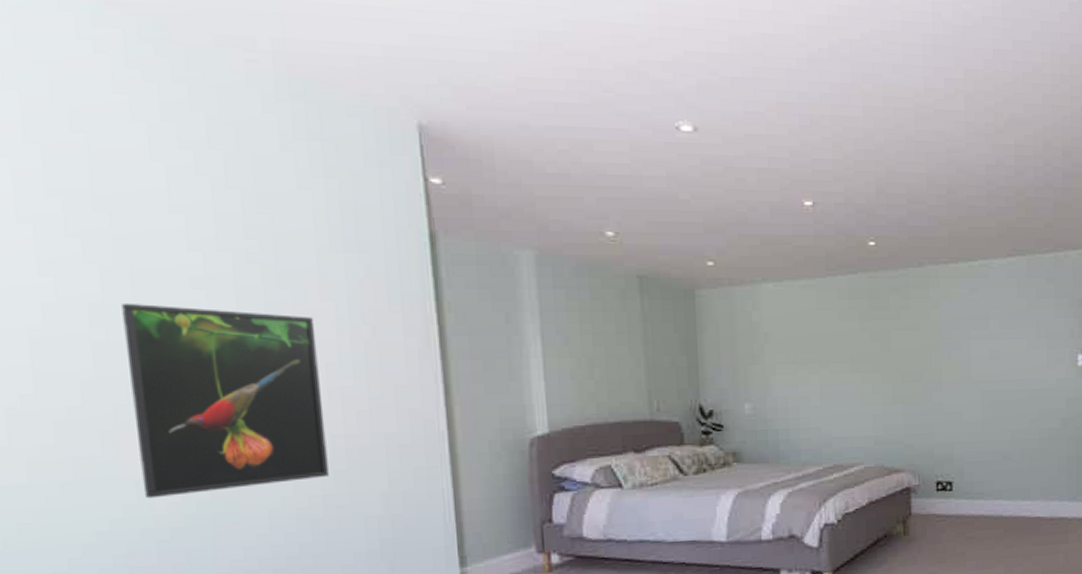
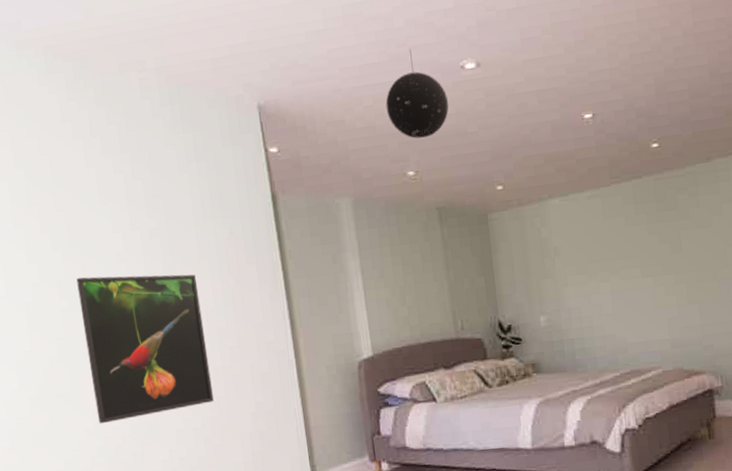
pendant light: none [584,96,659,197] -> present [385,49,449,139]

